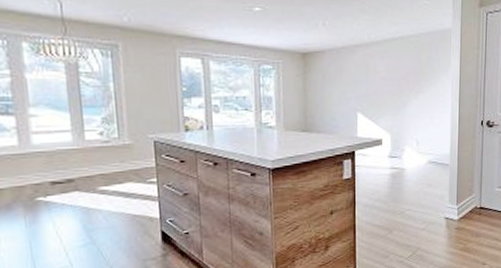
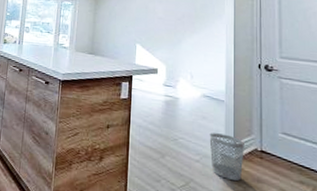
wastebasket: none [434,198,466,240] -> present [209,133,244,181]

